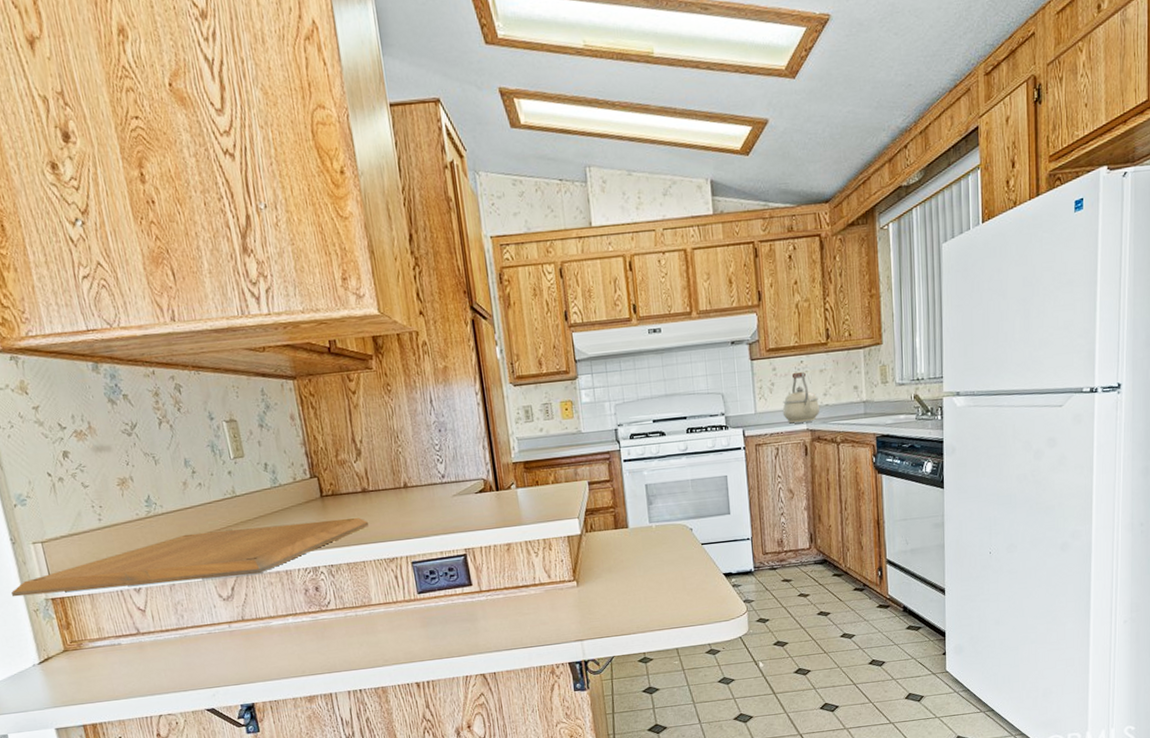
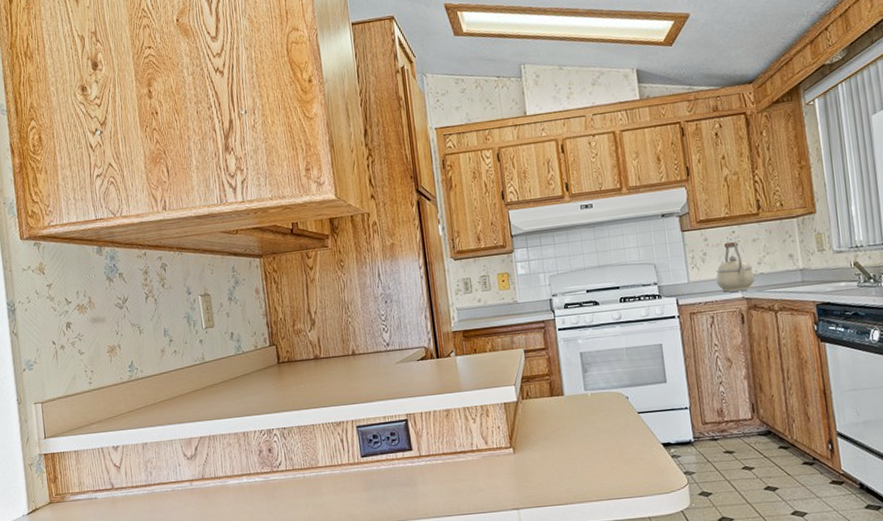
chopping board: present [11,518,368,597] -> none [12,383,319,452]

